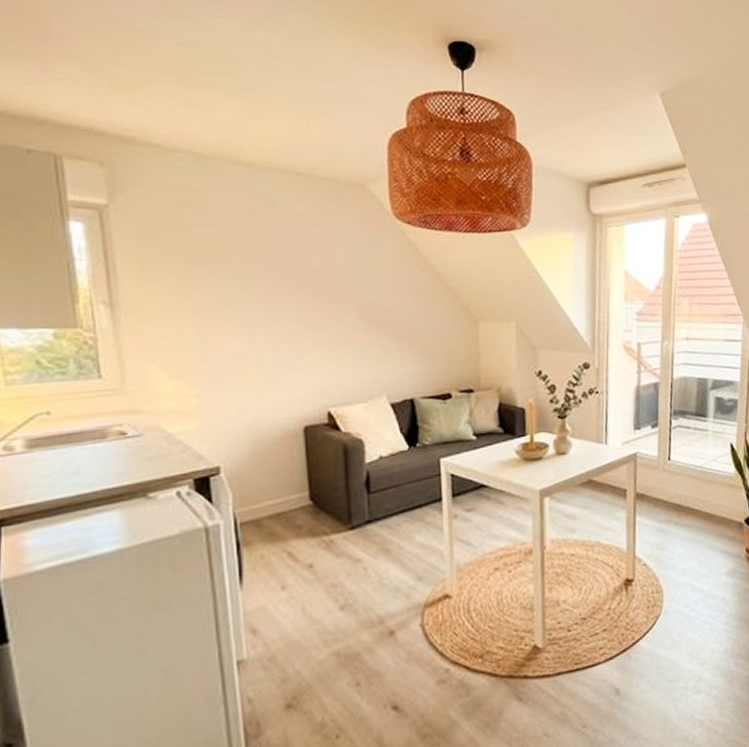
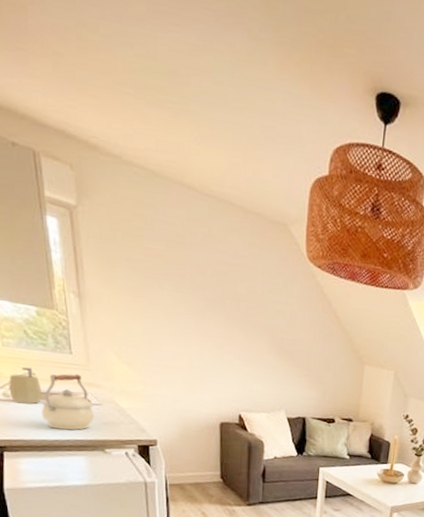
soap dispenser: none [12,405,58,456] -> present [9,367,42,405]
kettle: none [57,401,133,481] -> present [41,374,95,431]

